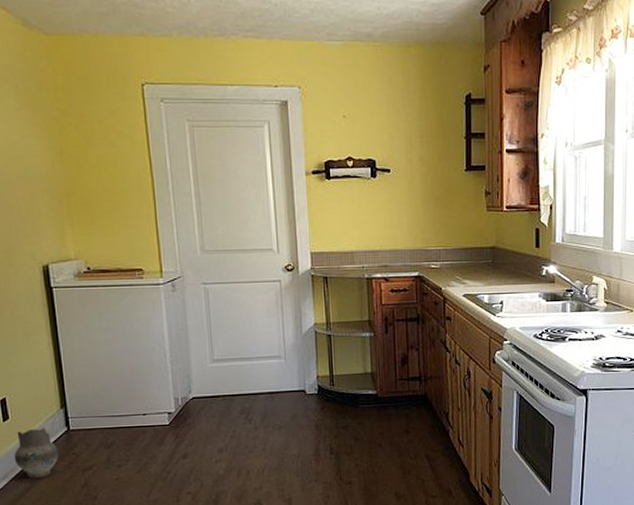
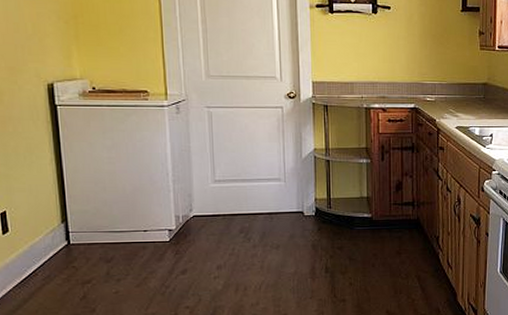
ceramic jug: present [13,428,59,478] -> none [12,241,58,290]

